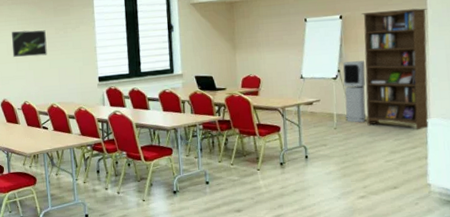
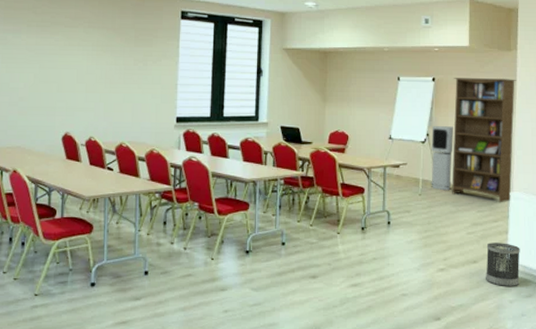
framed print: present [12,30,47,57] -> none [82,57,123,88]
wastebasket: none [406,168,443,210] -> present [486,243,520,287]

